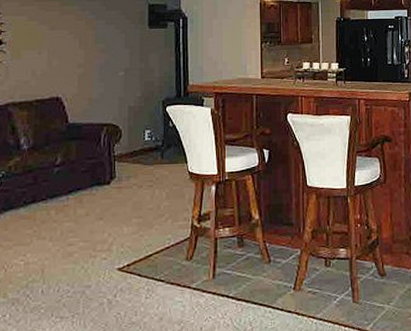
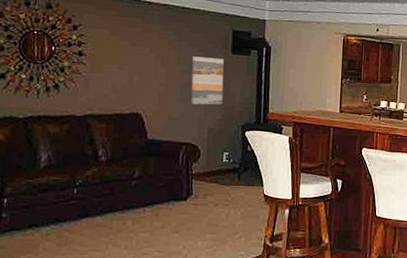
wall art: none [109,34,142,83] -> present [191,56,224,105]

